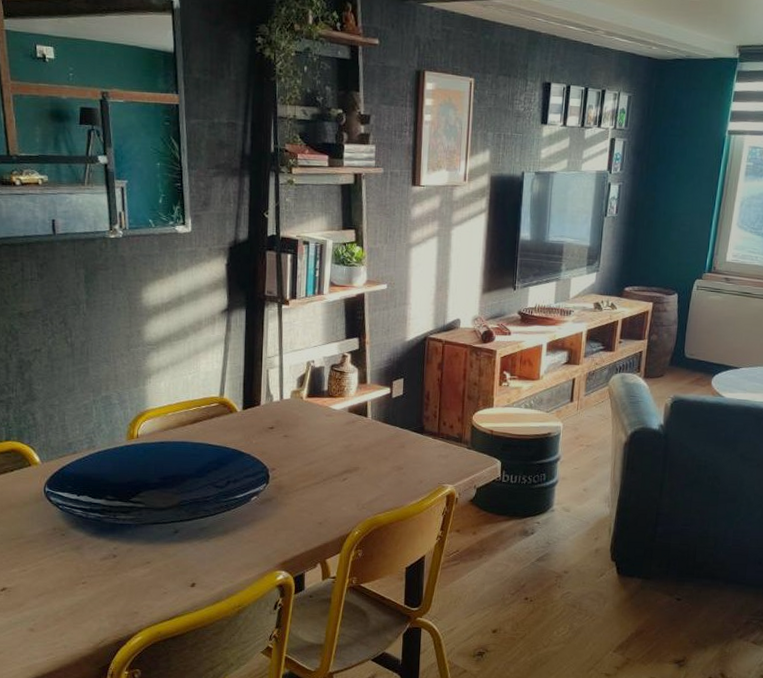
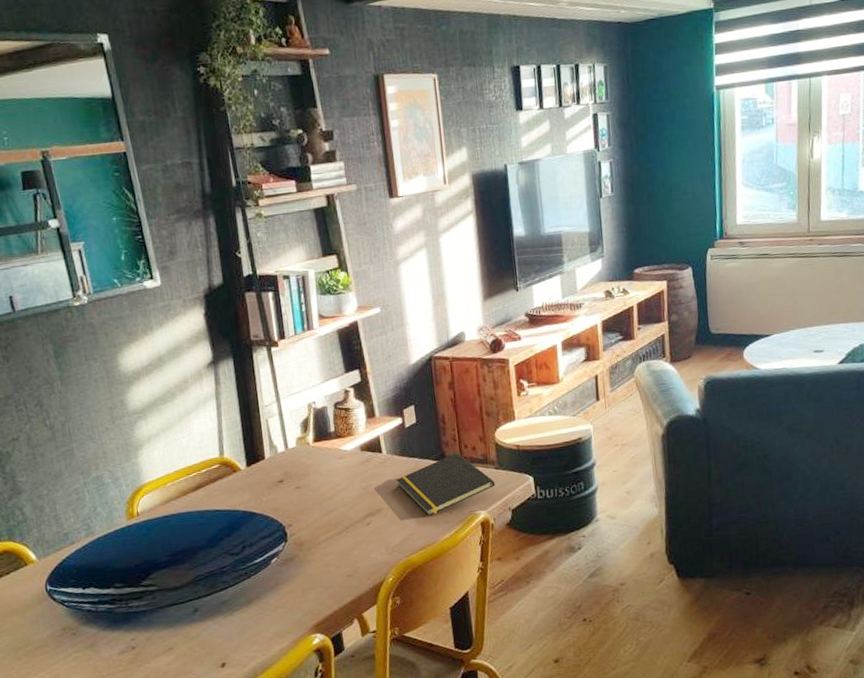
notepad: none [376,428,466,482] -> present [396,452,496,517]

